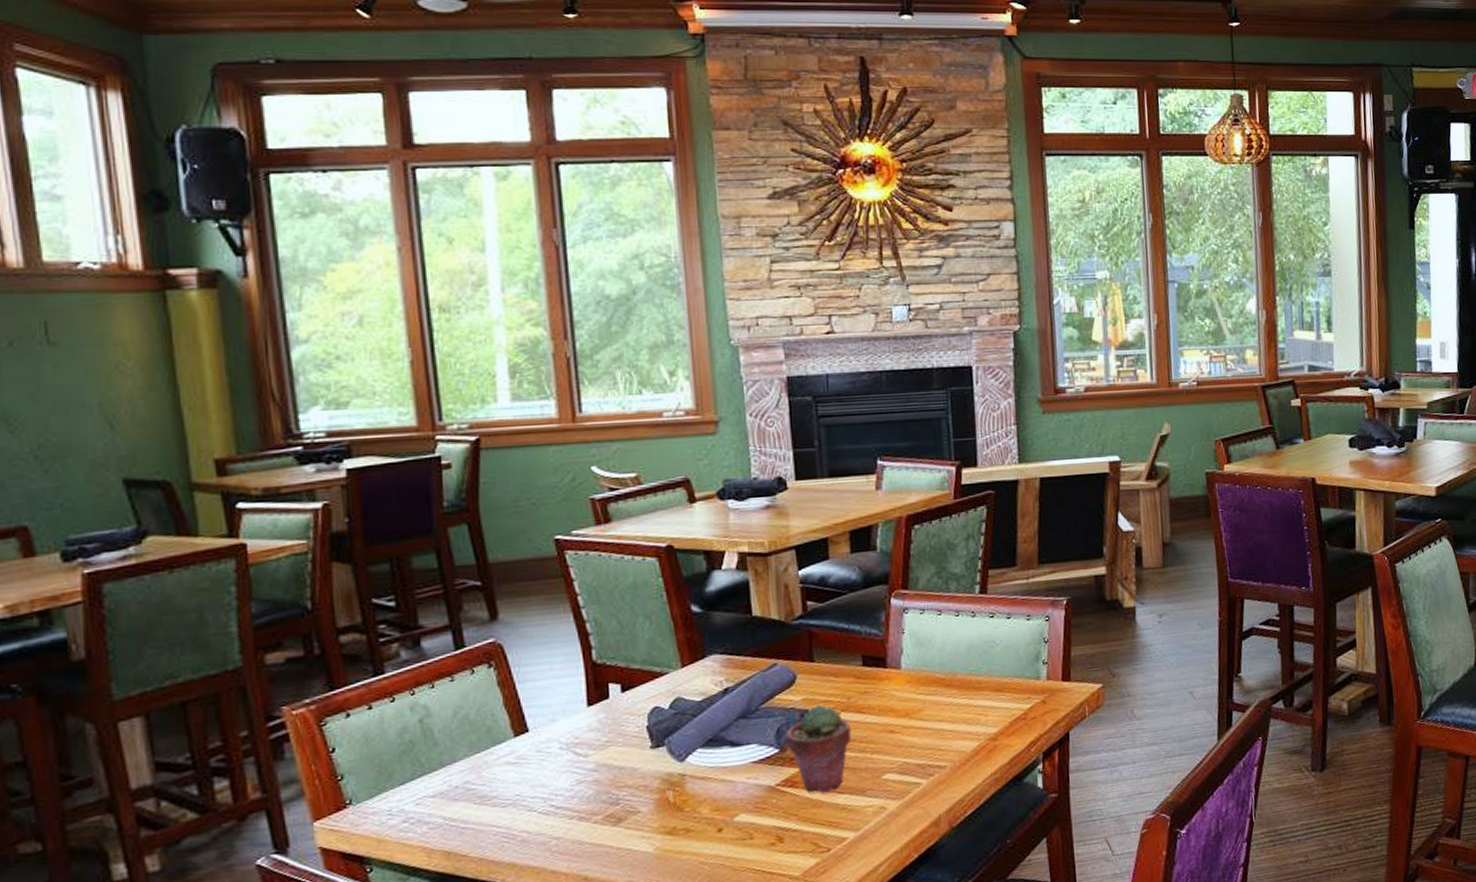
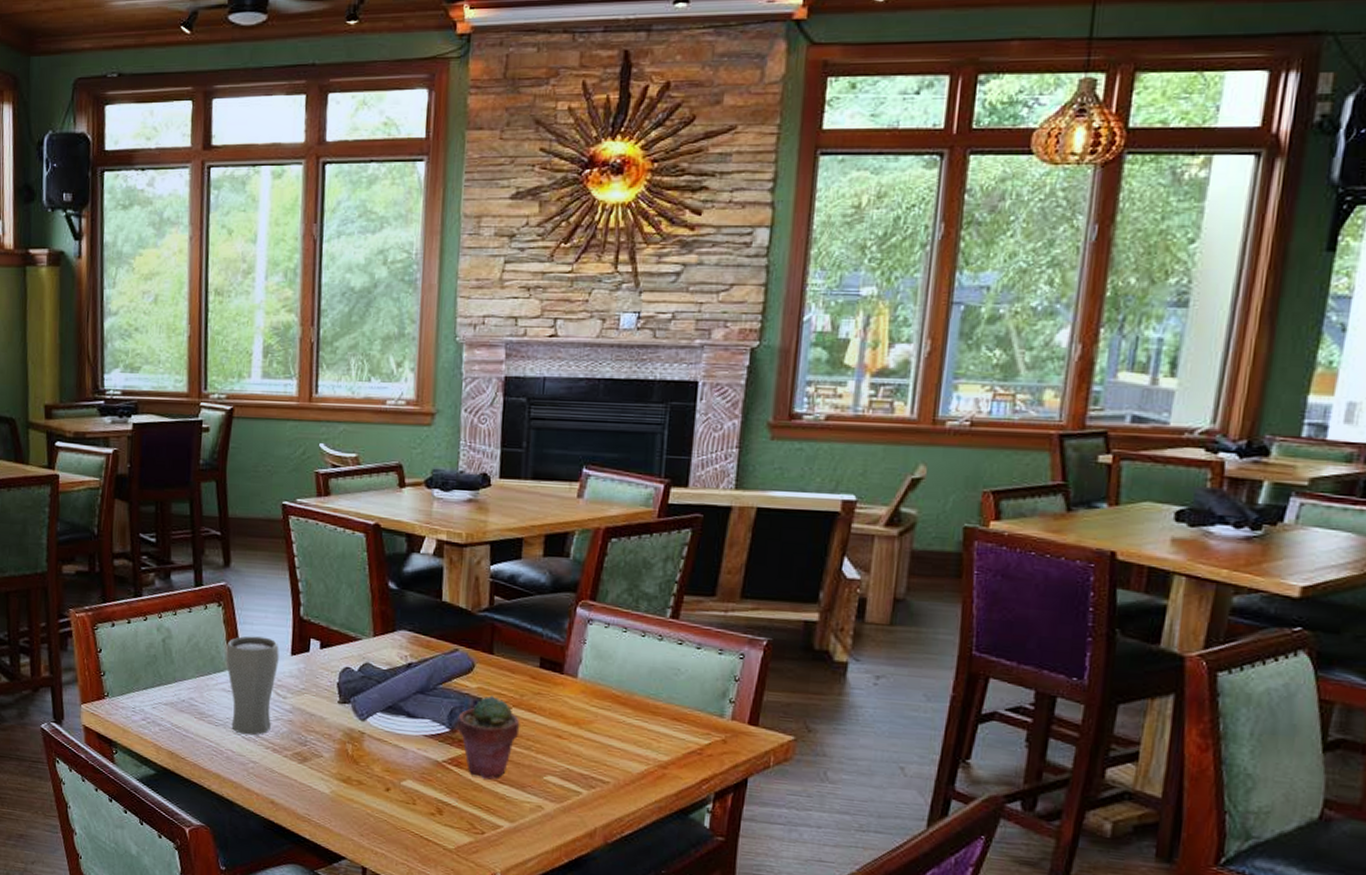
drinking glass: none [505,692,573,810] -> present [226,636,279,736]

